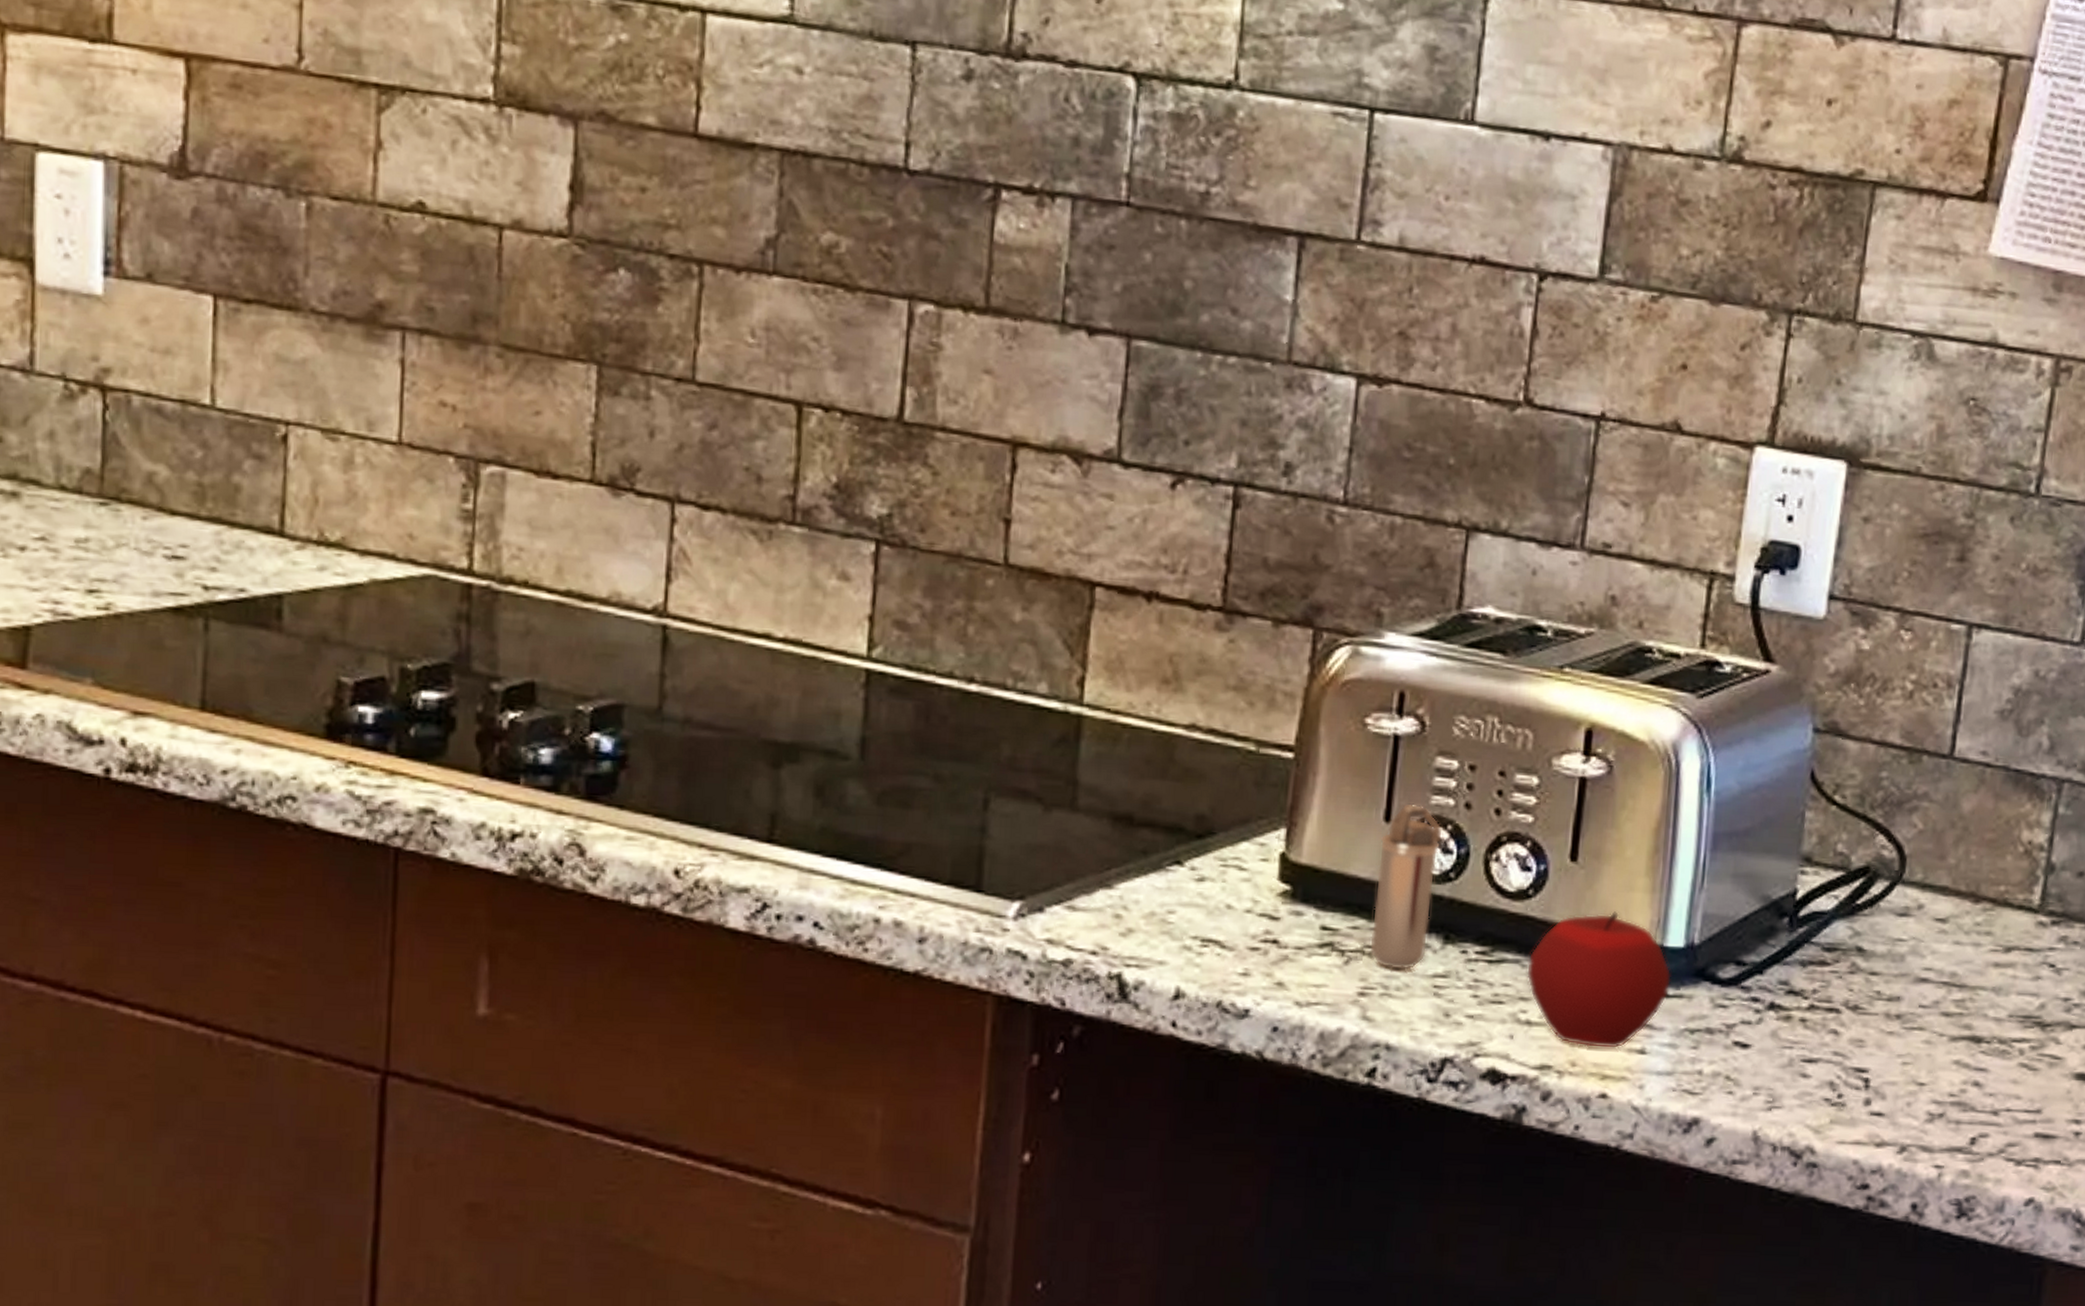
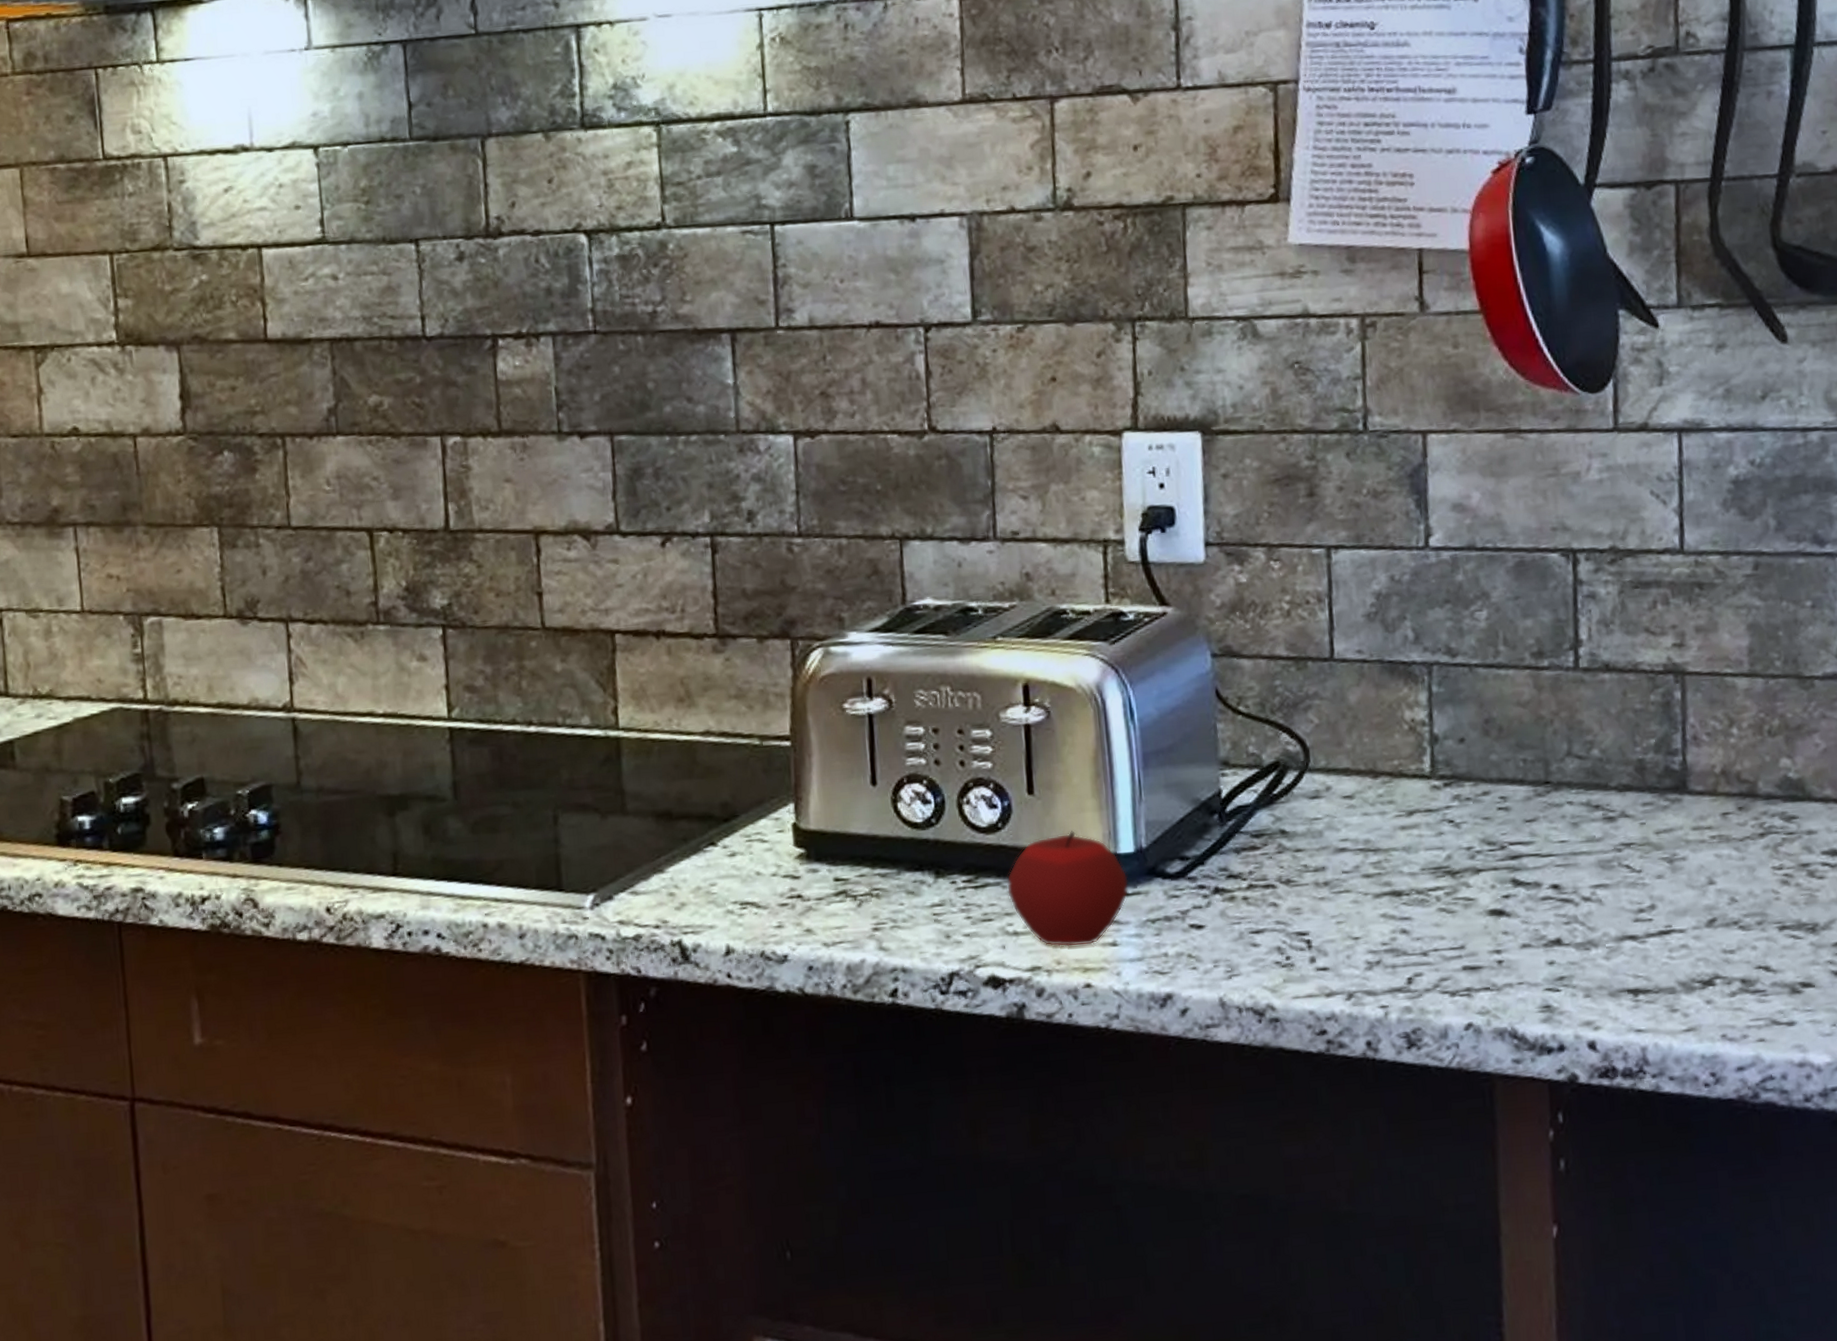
shaker: present [1369,803,1444,971] -> none [870,767,923,906]

